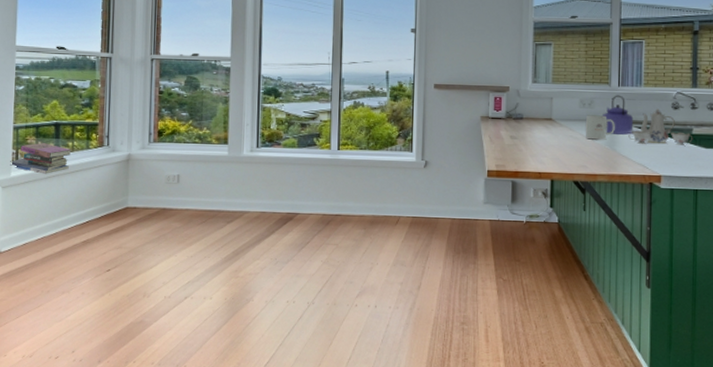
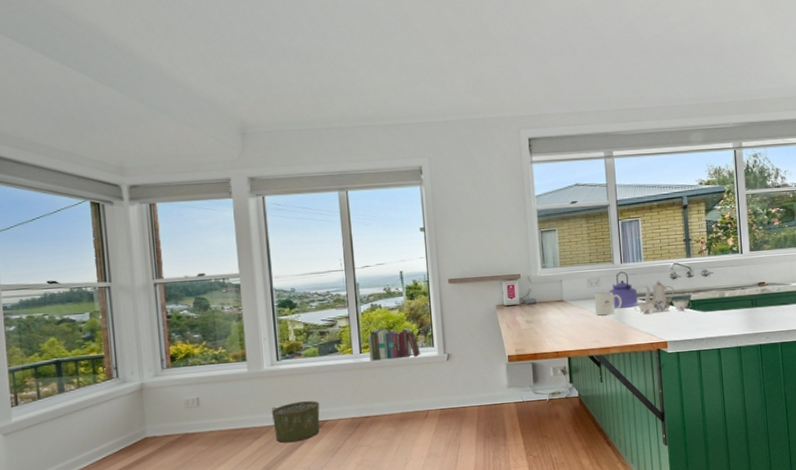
books: present [10,143,72,174] -> none [9,383,78,416]
basket: none [245,191,292,231] -> present [271,401,320,443]
books: none [347,128,399,161] -> present [368,327,421,362]

